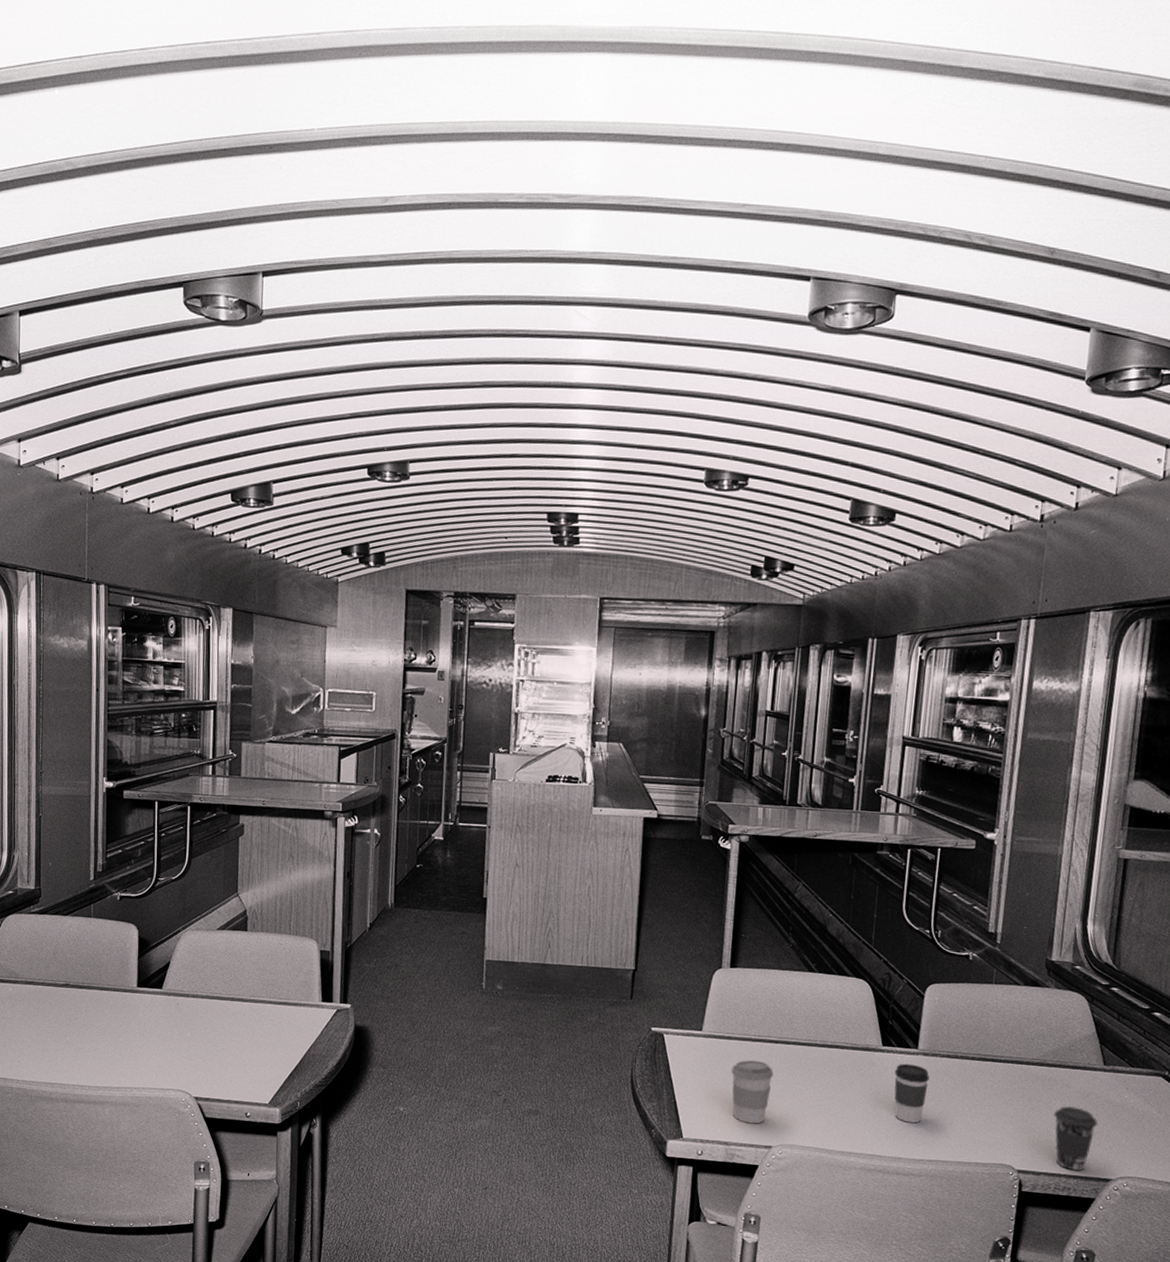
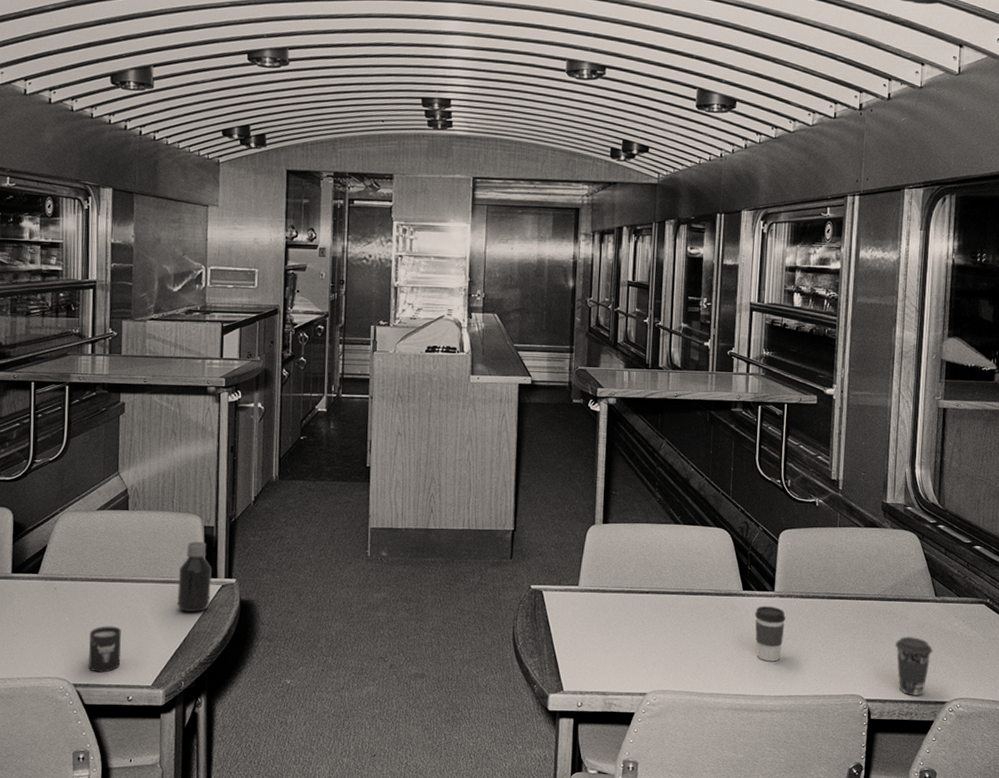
cup: none [208,1043,240,1088] -> present [88,626,122,673]
bottle: none [293,965,327,1035] -> present [177,542,212,612]
coffee cup: present [731,1060,774,1124] -> none [606,611,646,673]

